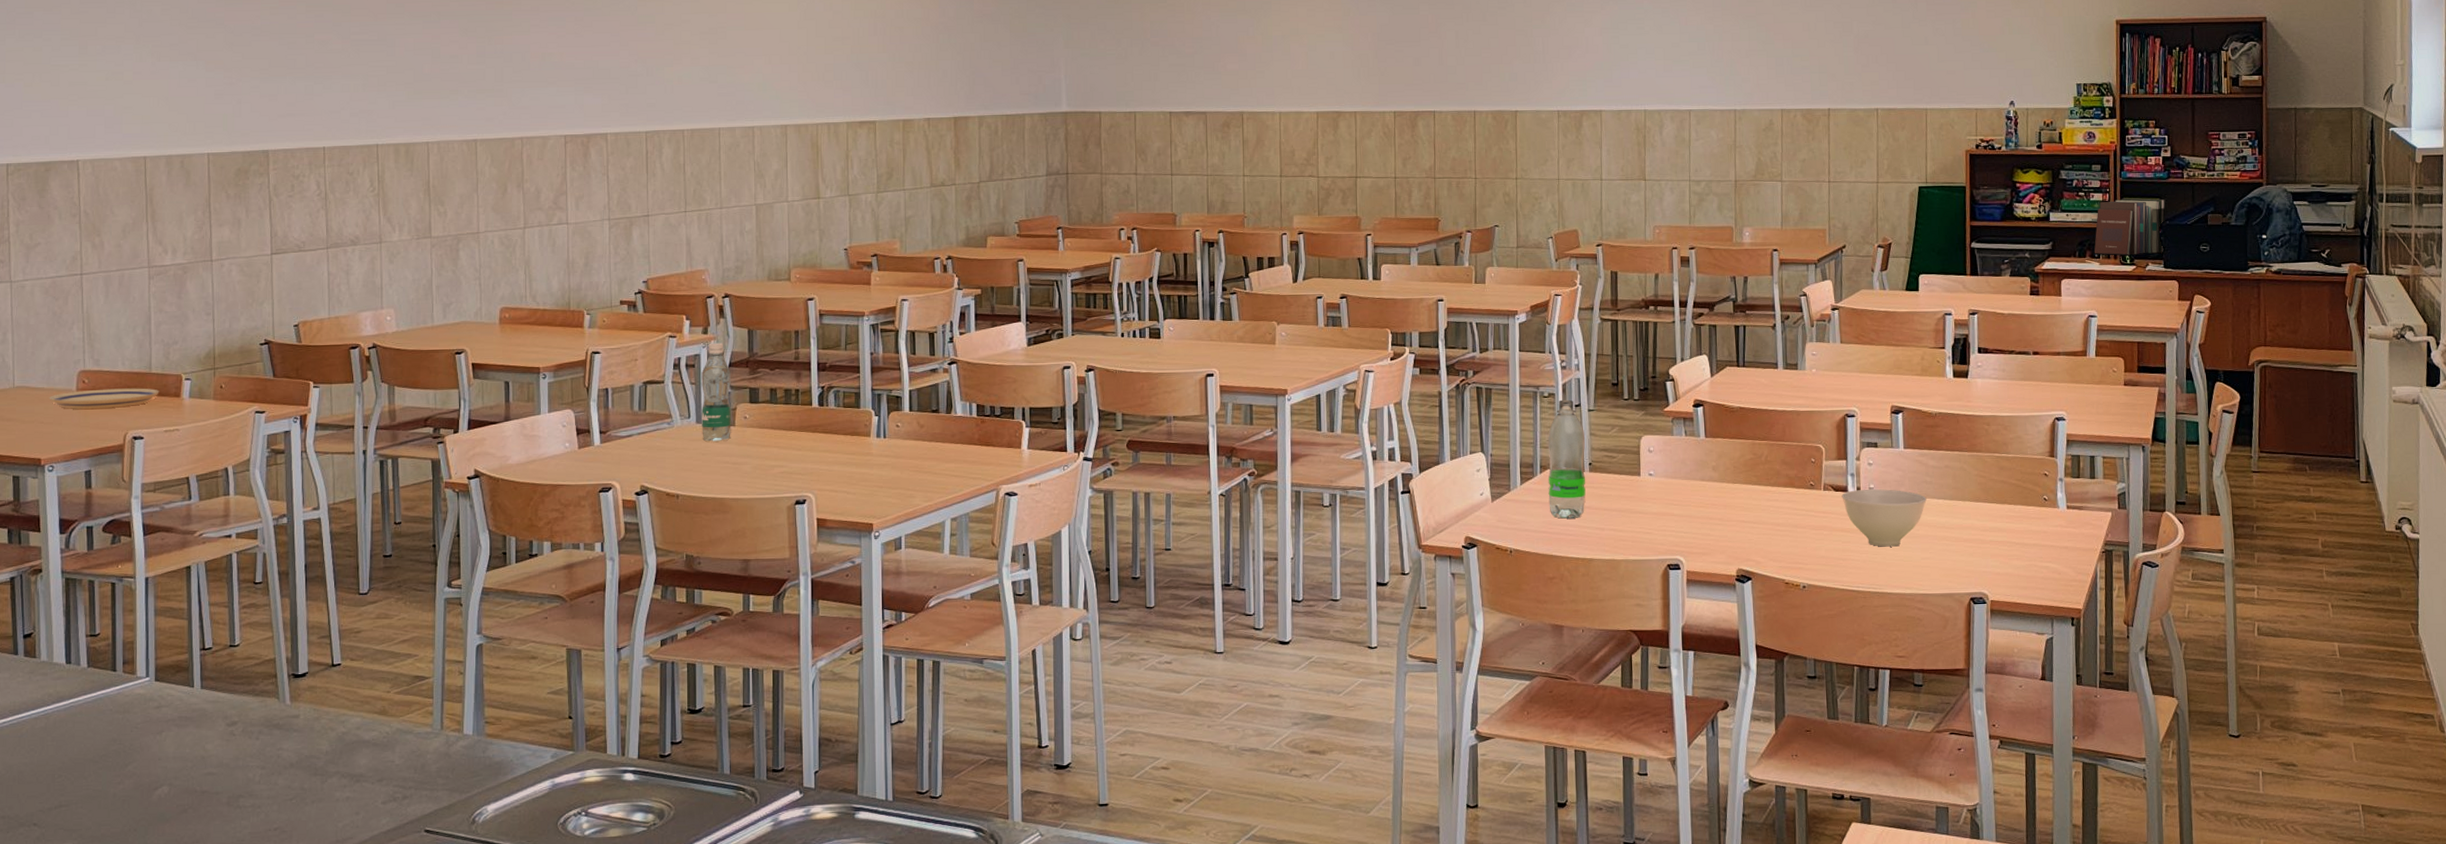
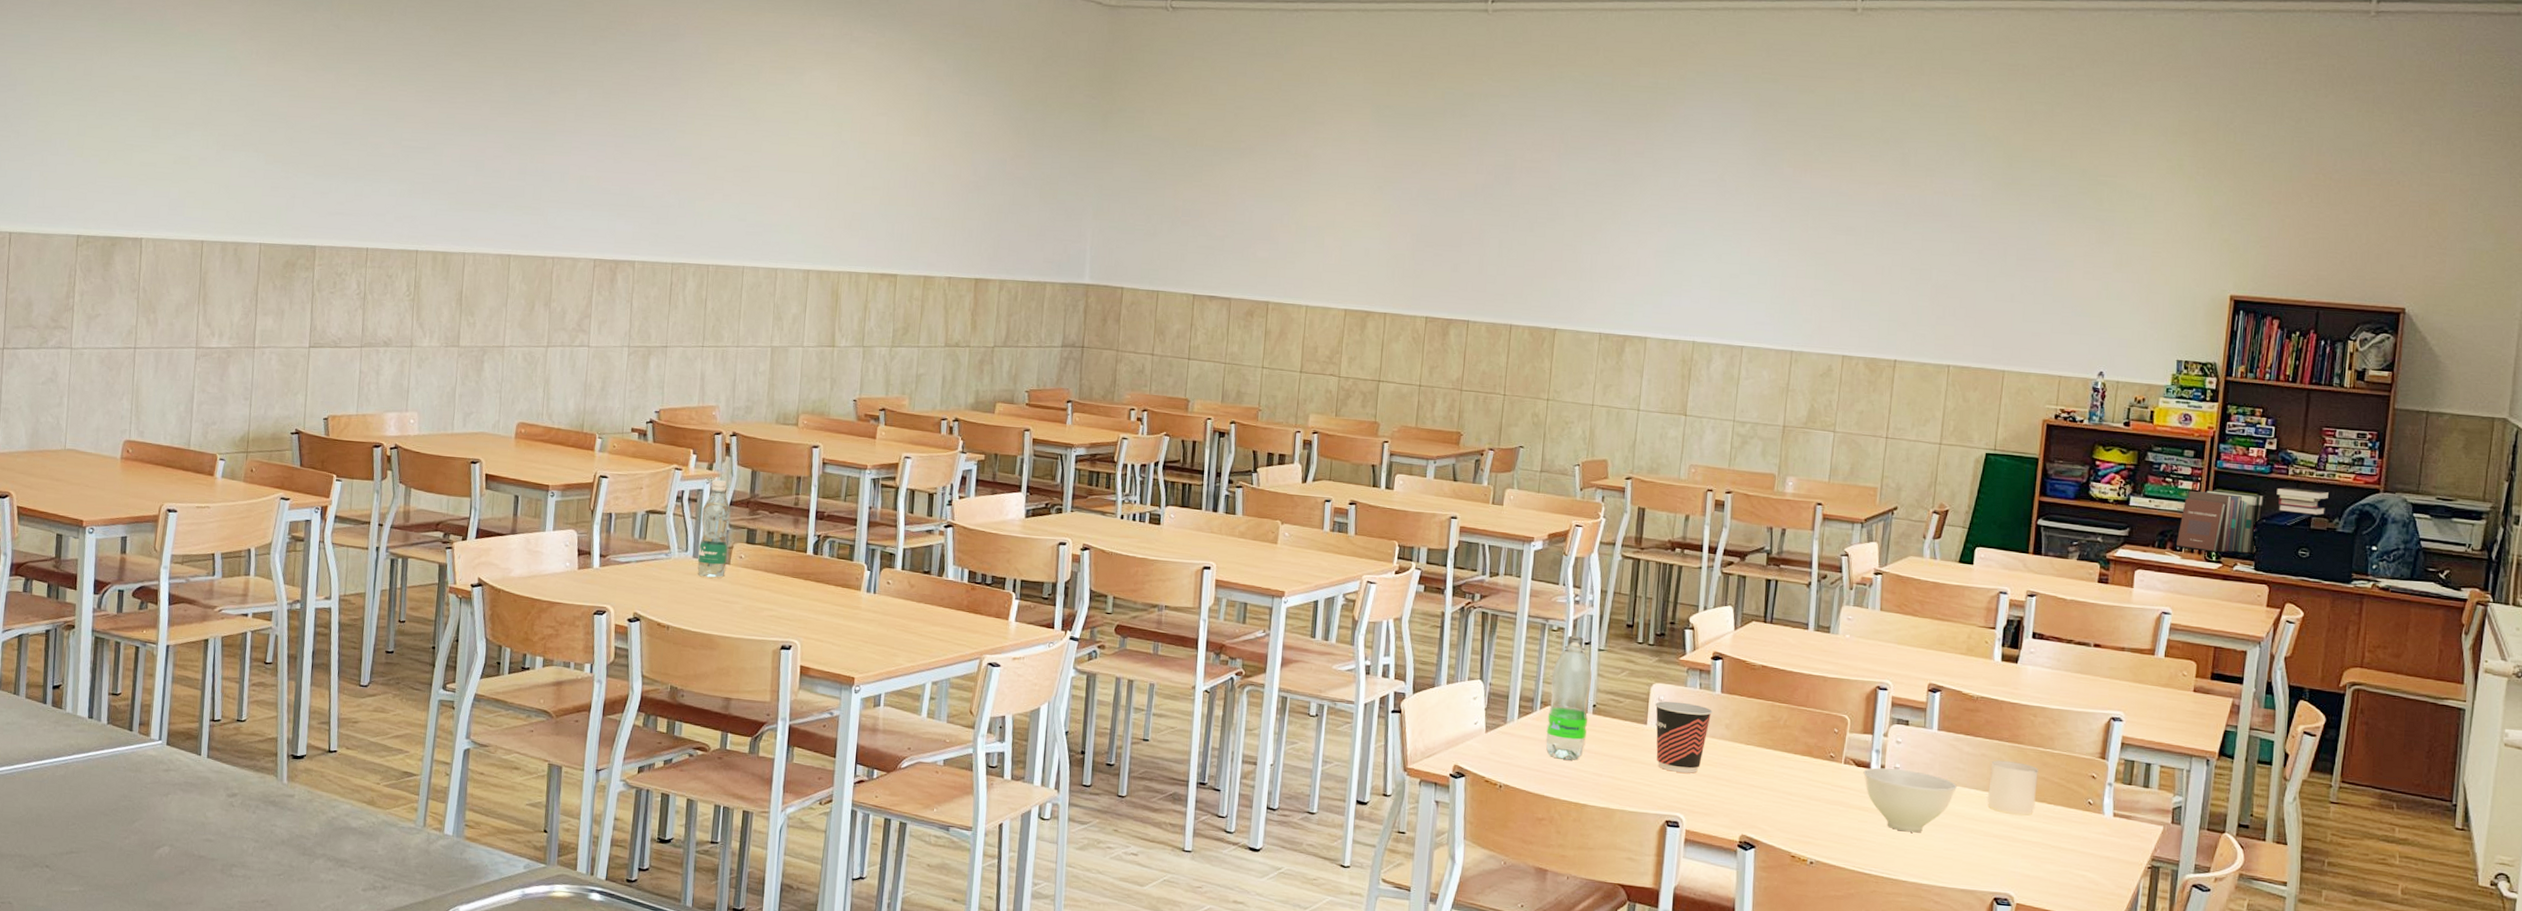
plate: present [49,388,159,410] -> none [95,459,195,480]
cup: none [1645,450,1699,517] -> present [1654,701,1712,774]
cup: none [1954,469,1998,519] -> present [1987,760,2038,817]
books: none [2175,189,2220,213] -> present [2276,487,2328,516]

